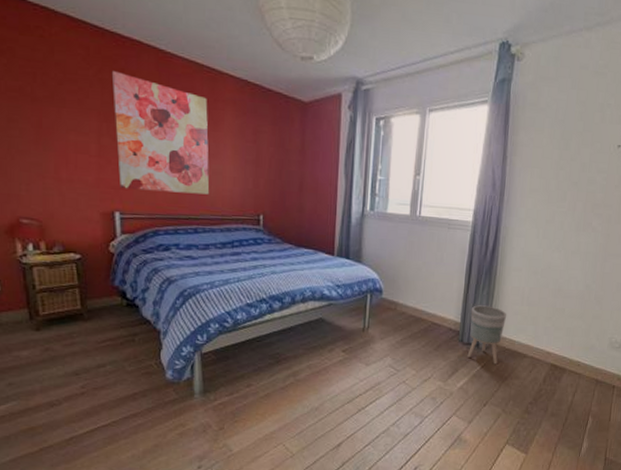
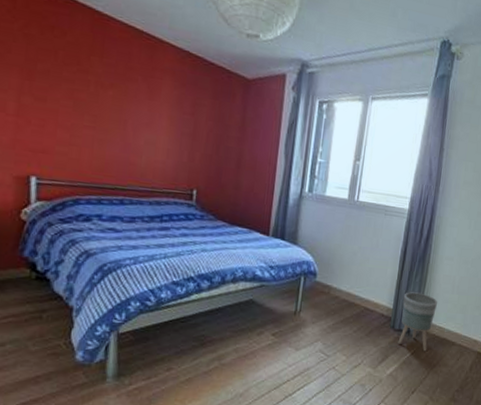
wall art: present [111,70,210,195] -> none [38,26,145,165]

